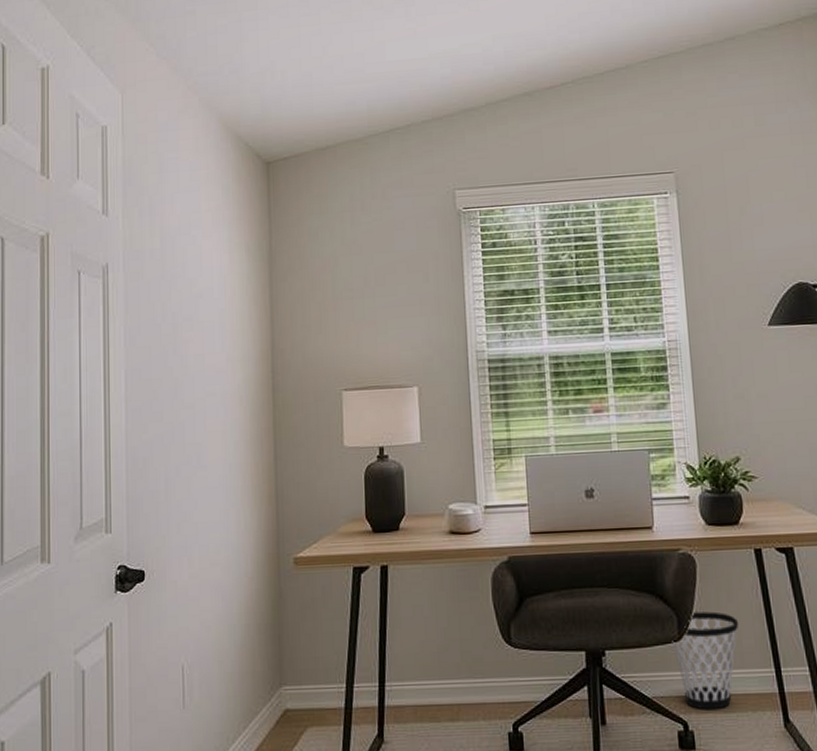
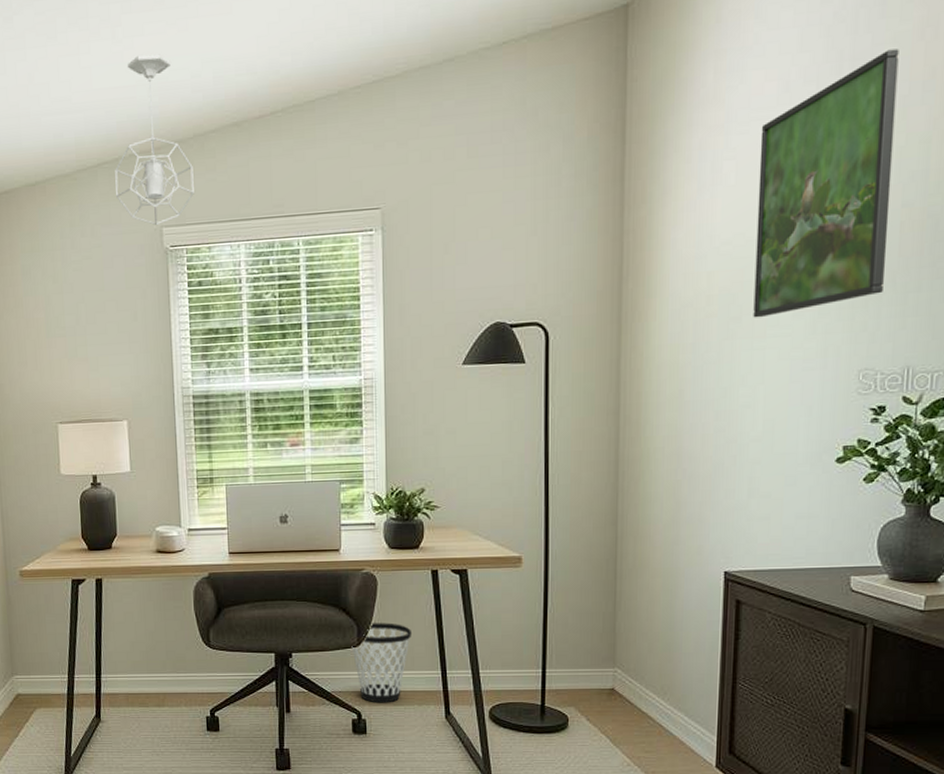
pendant light: none [407,30,487,188] -> present [115,54,194,225]

